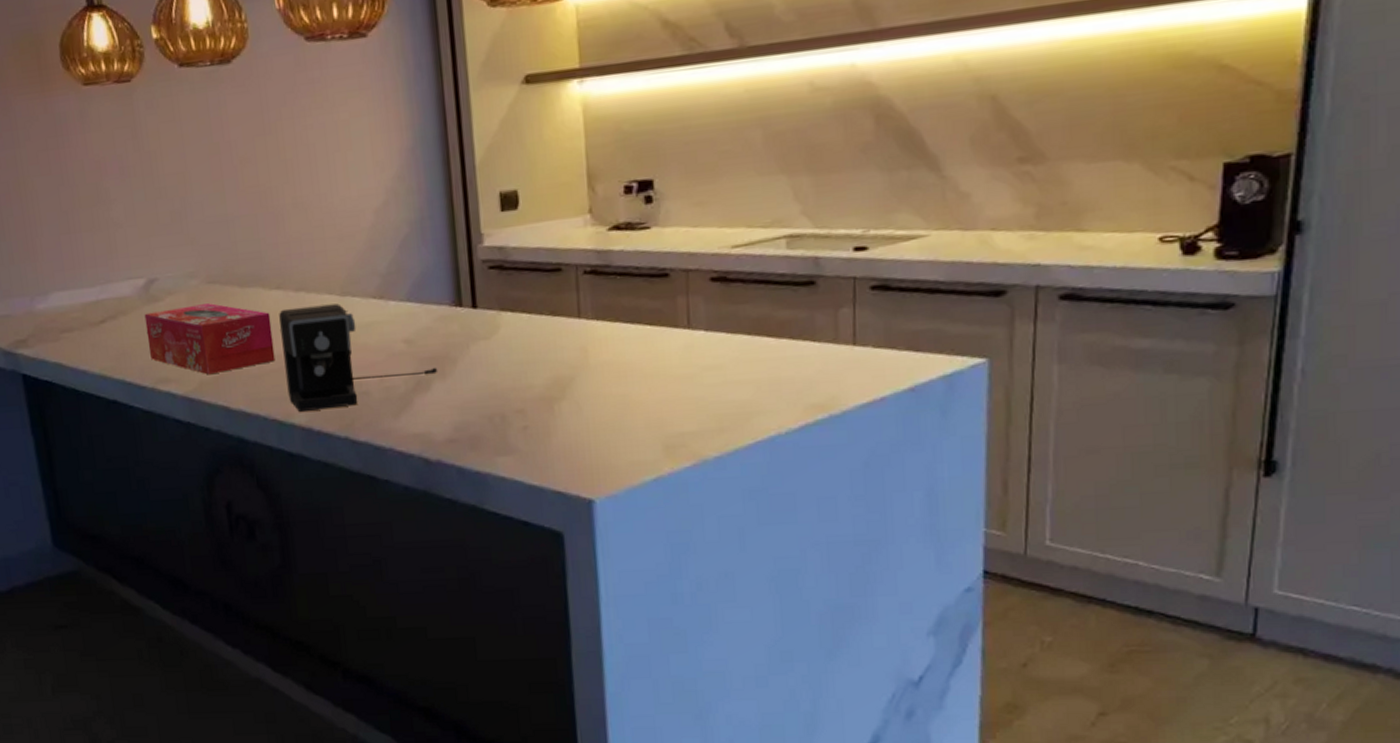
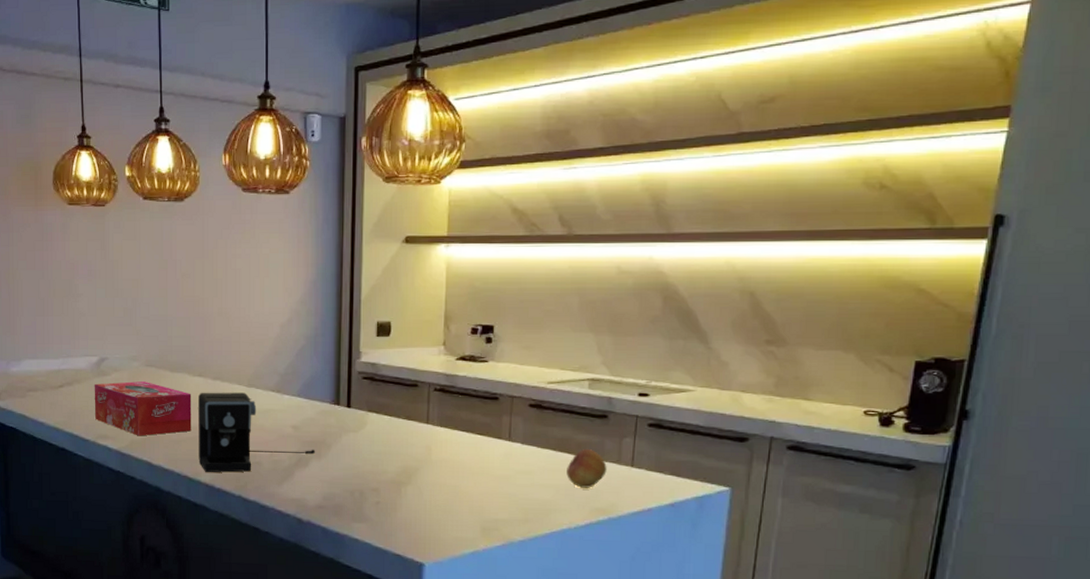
fruit: none [768,328,821,380] -> present [566,449,607,488]

